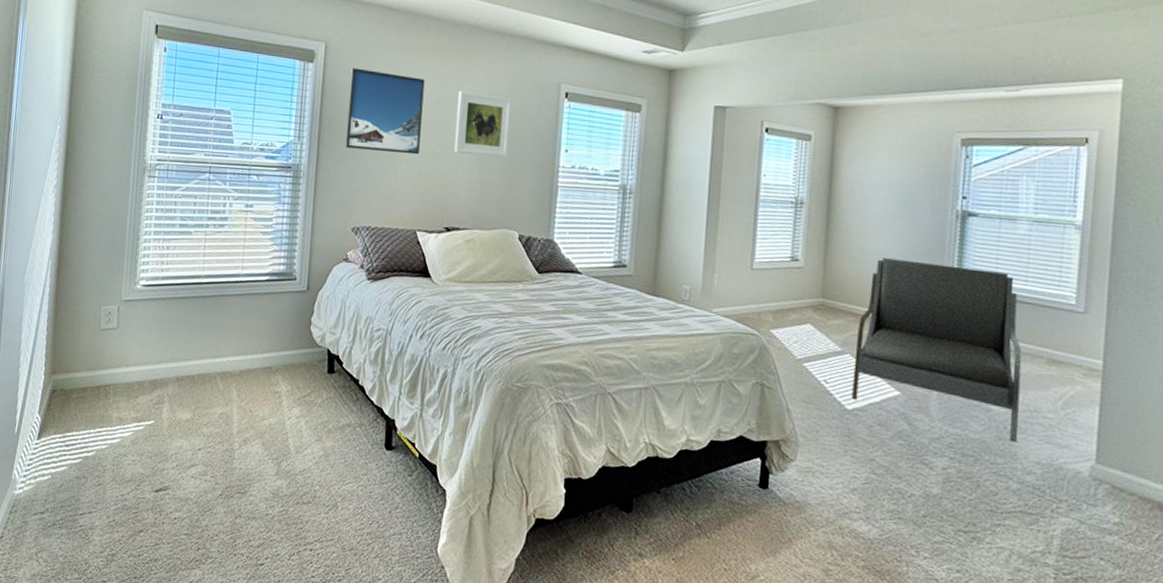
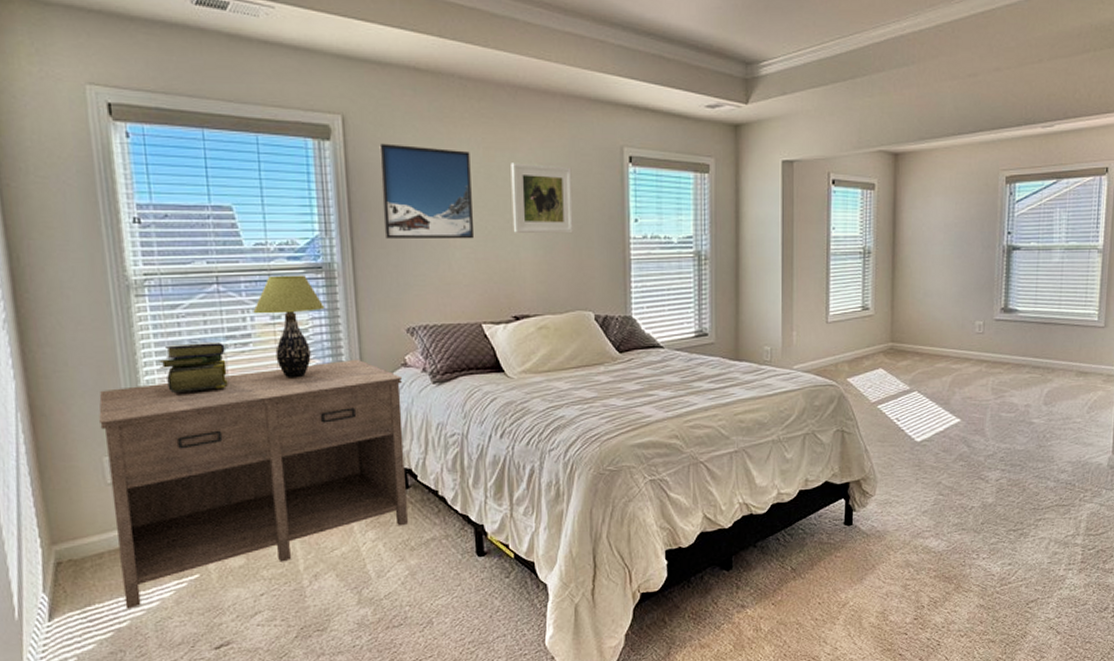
nightstand: none [94,249,343,441] -> present [99,359,408,609]
stack of books: none [155,220,207,261] -> present [159,342,228,394]
table lamp: none [232,170,289,260] -> present [253,275,325,378]
armchair: present [852,258,1022,443] -> none [920,297,1057,448]

